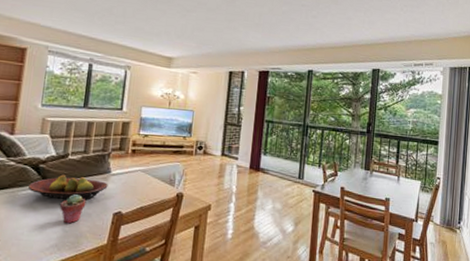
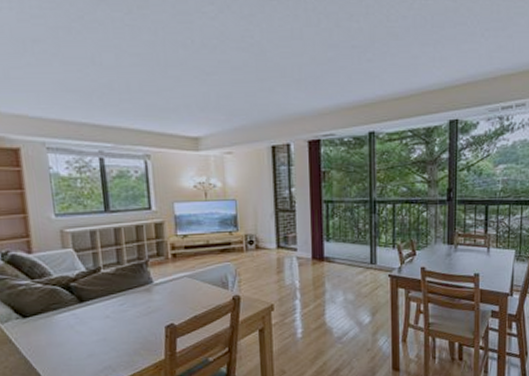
fruit bowl: present [29,174,108,201] -> none [64,291,153,319]
potted succulent: present [59,194,86,224] -> none [103,311,133,343]

